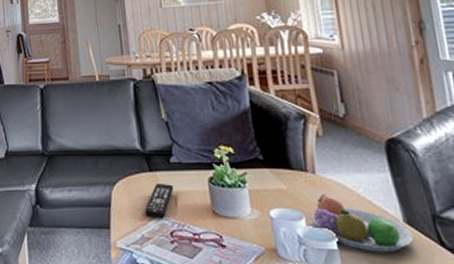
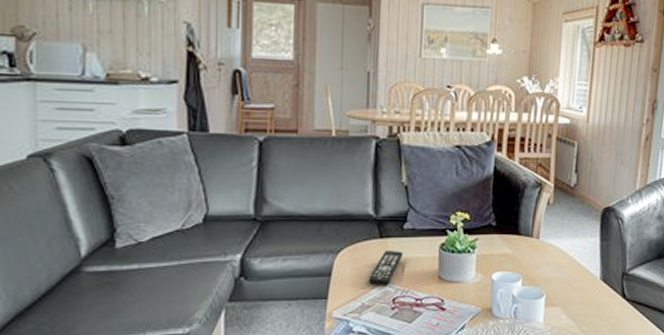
fruit bowl: present [311,194,414,253] -> none [527,257,605,306]

